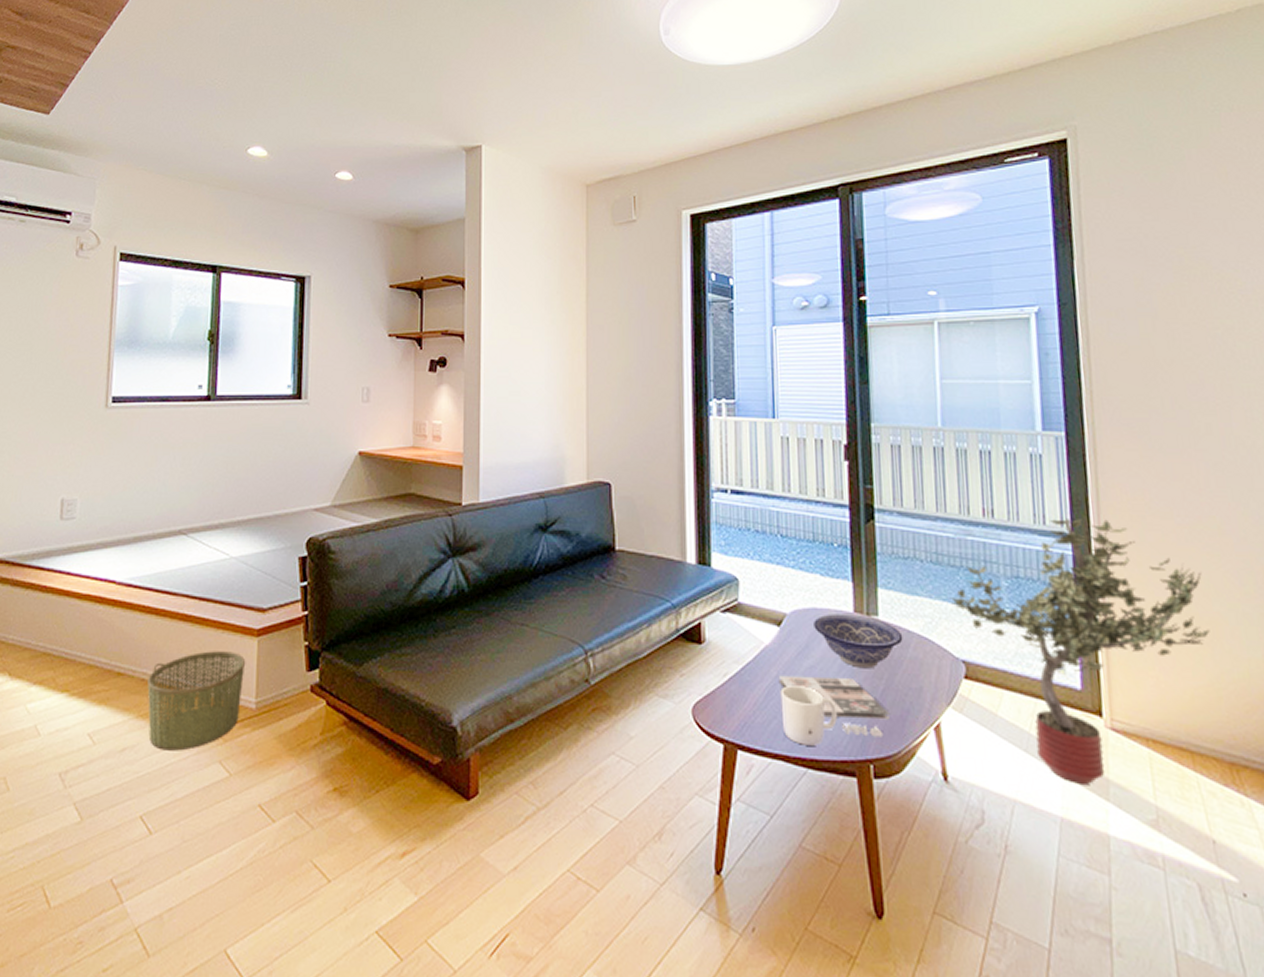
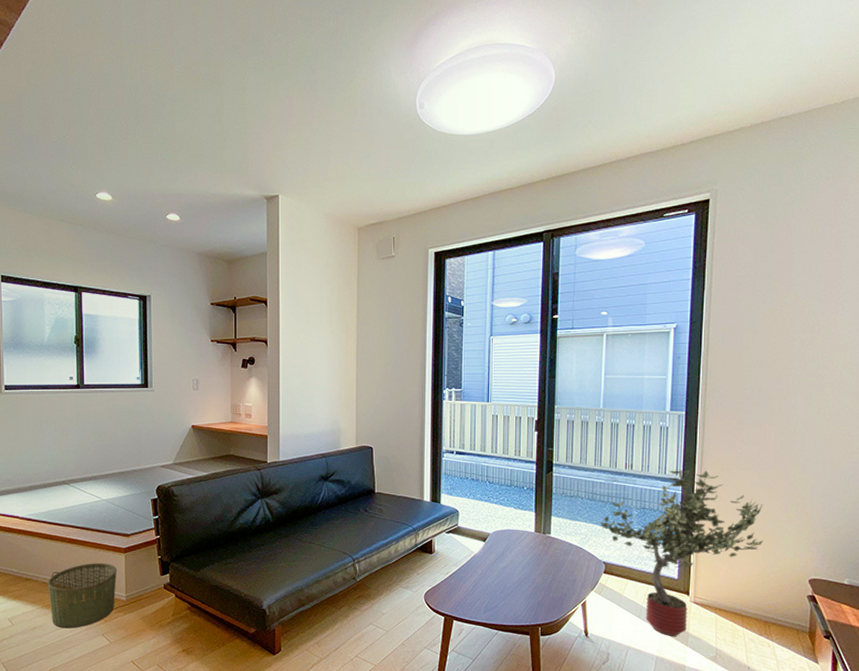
magazine: present [778,675,890,737] -> none [482,573,553,610]
mug: present [780,684,837,746] -> none [483,578,519,616]
decorative bowl: present [814,614,903,669] -> none [508,533,566,568]

